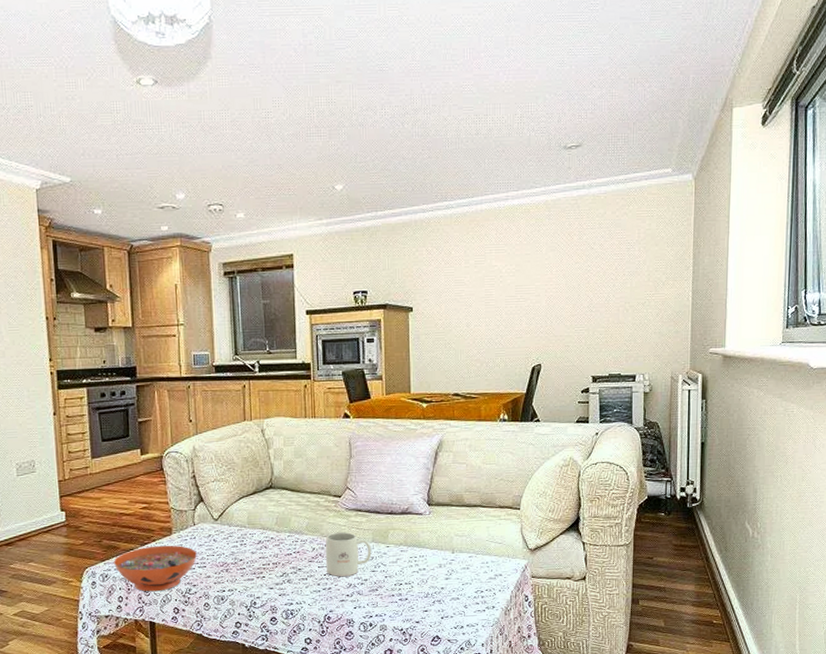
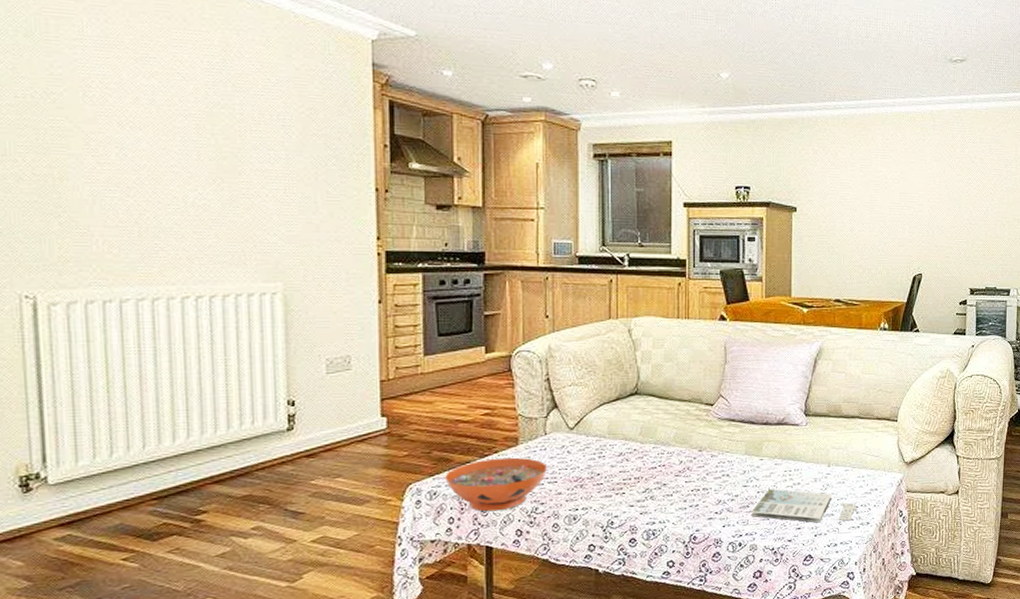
mug: present [325,531,372,577] -> none [693,443,744,493]
magazine: none [380,573,483,606] -> present [751,488,858,523]

